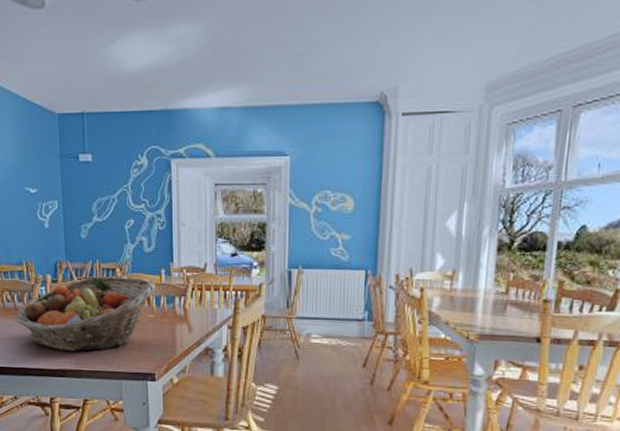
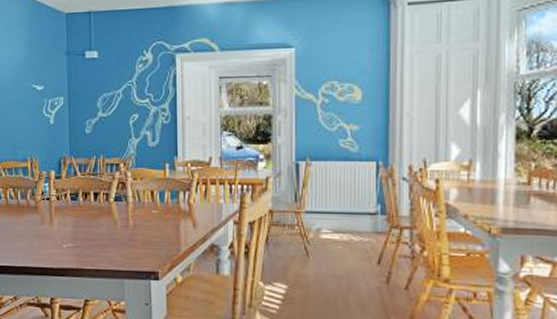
fruit basket: present [16,276,156,352] -> none [19,172,160,249]

